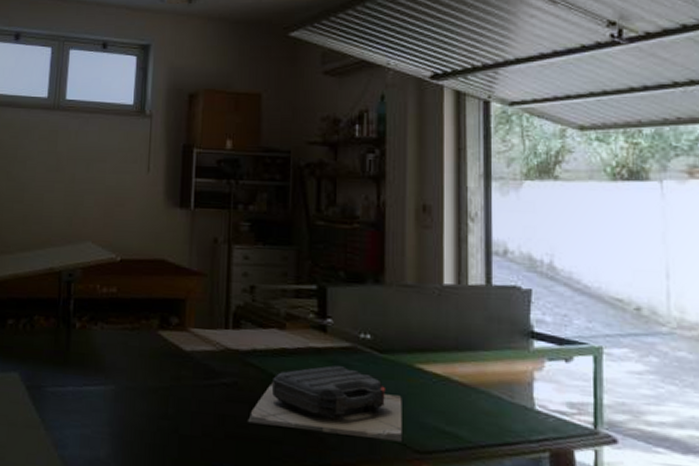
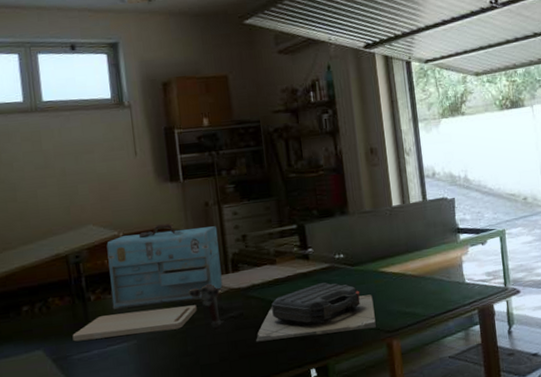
cutting board: none [50,348,186,384] -> present [72,305,197,342]
toolbox: none [96,255,223,354] -> present [106,223,223,310]
clamp: none [179,337,216,397] -> present [187,283,224,331]

